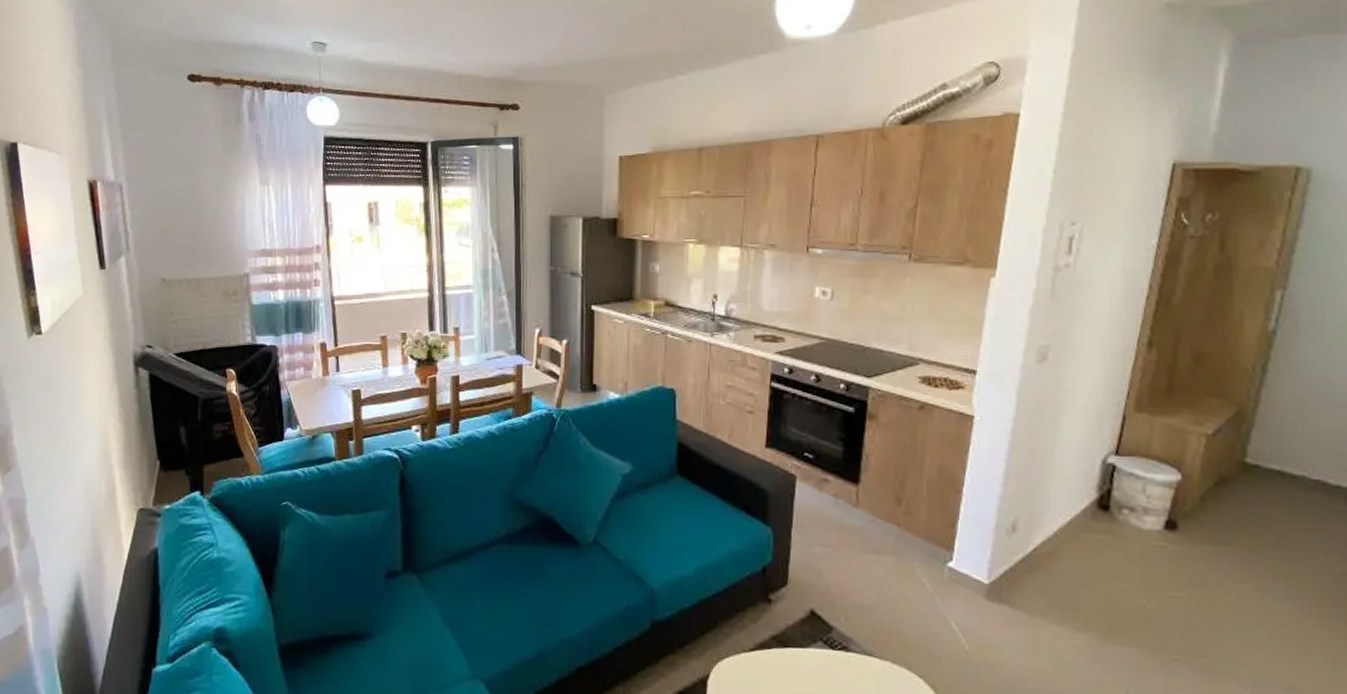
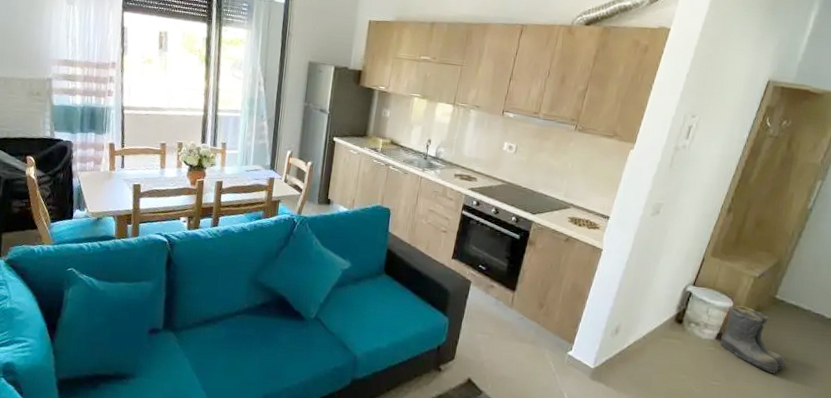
boots: none [1172,478,1282,573] -> present [720,306,786,373]

